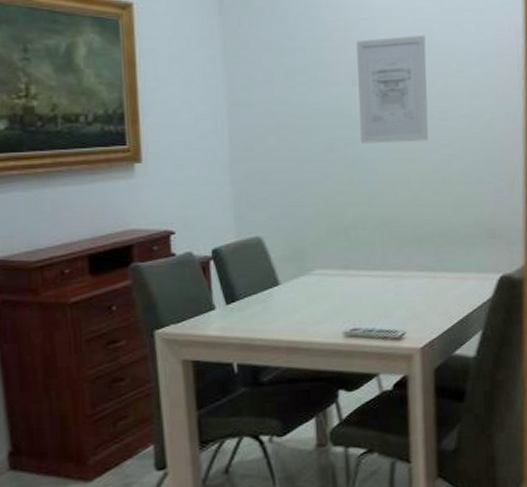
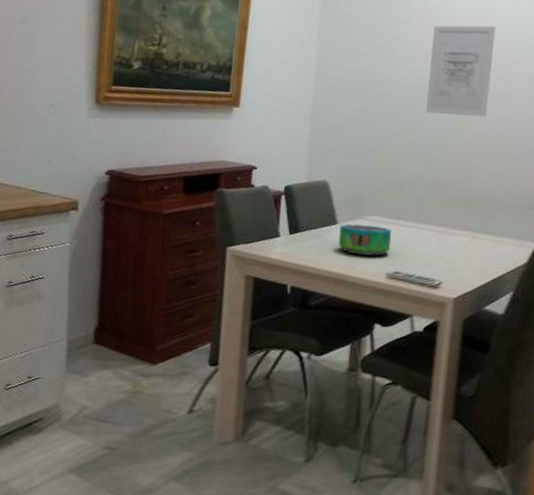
decorative bowl: none [283,281,344,316] -> present [338,223,392,256]

